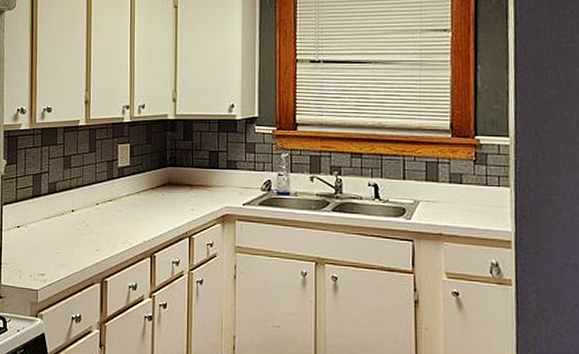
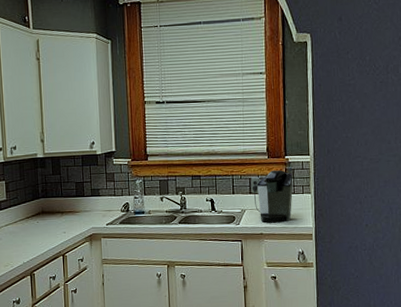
coffee maker: none [427,153,486,222] -> present [250,170,293,223]

